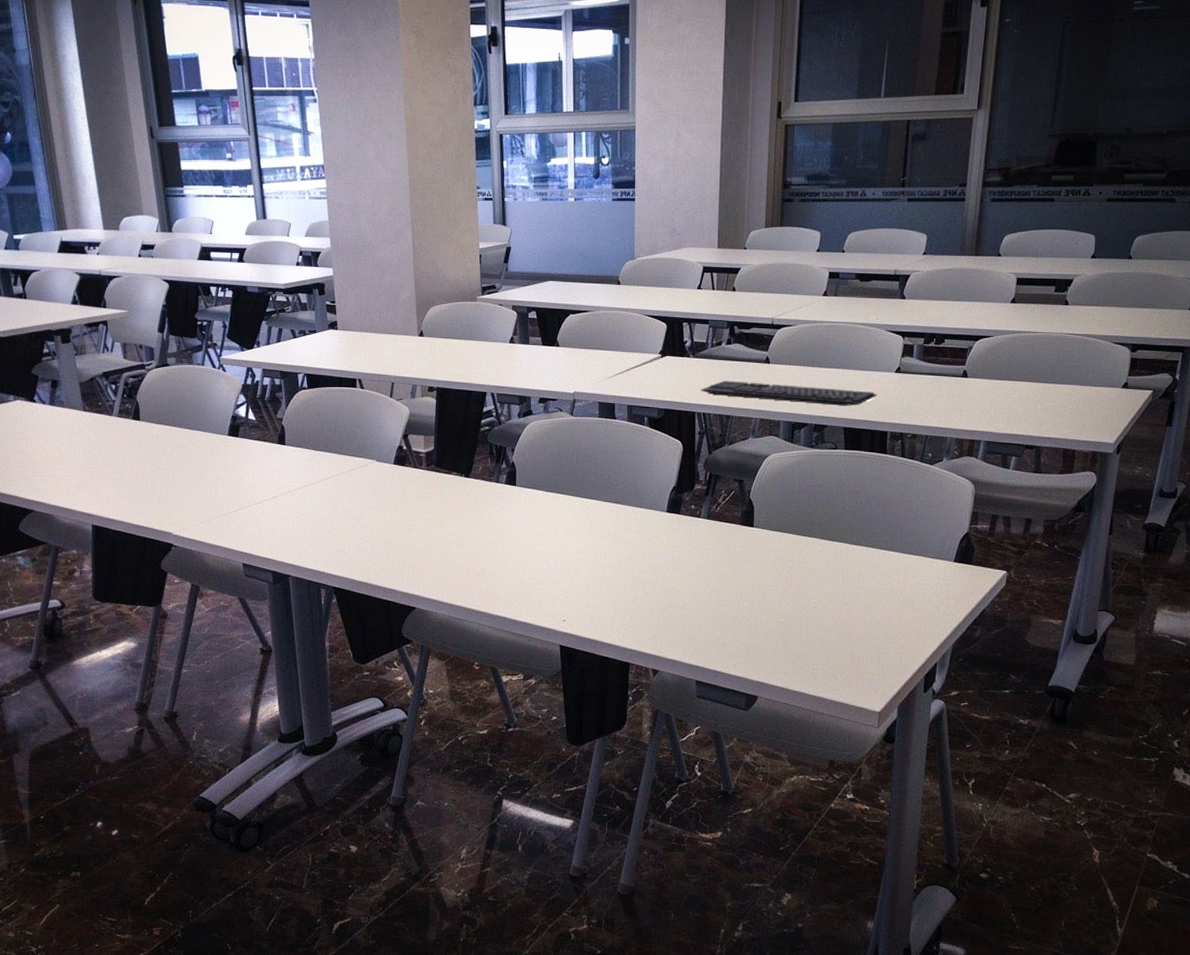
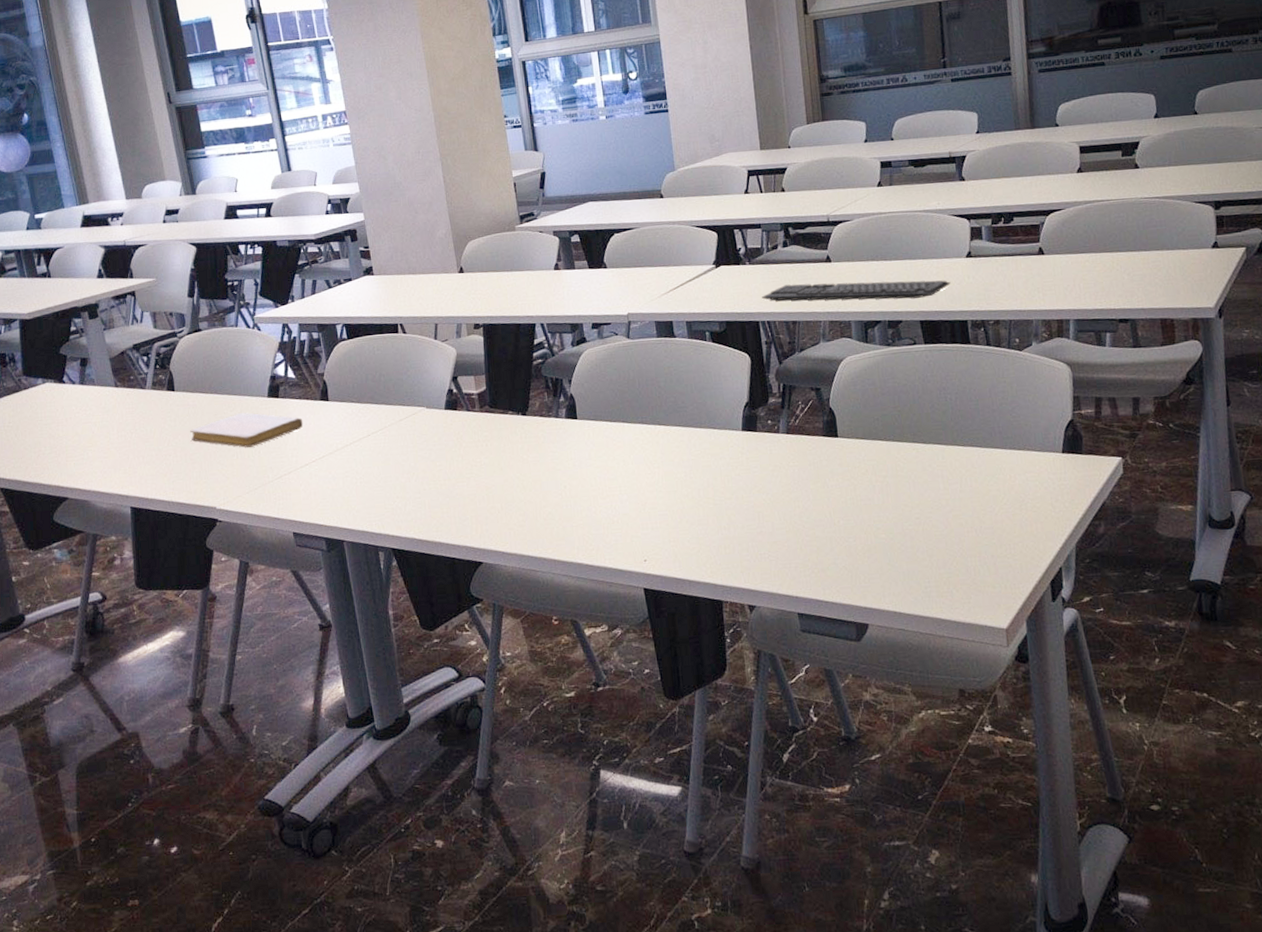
notebook: none [152,448,260,481] -> present [190,412,303,448]

